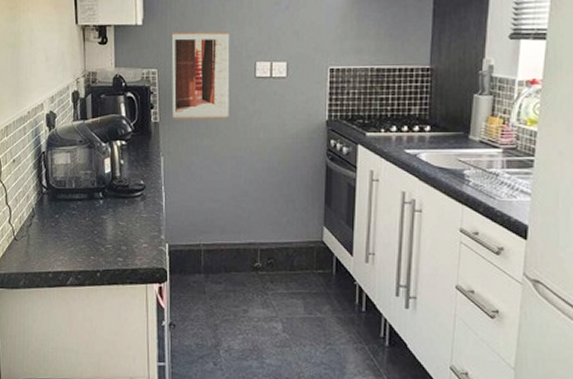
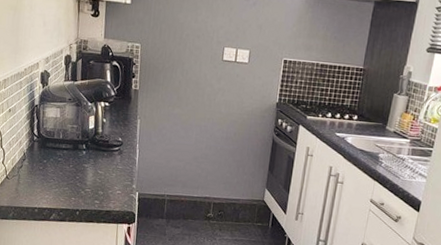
wall art: present [171,31,230,120] -> none [150,13,205,94]

